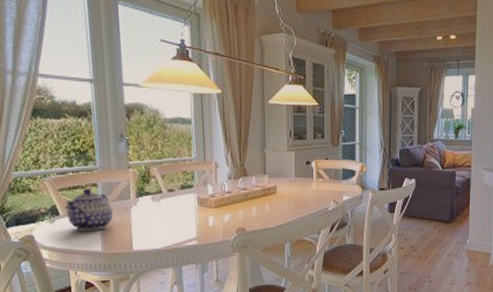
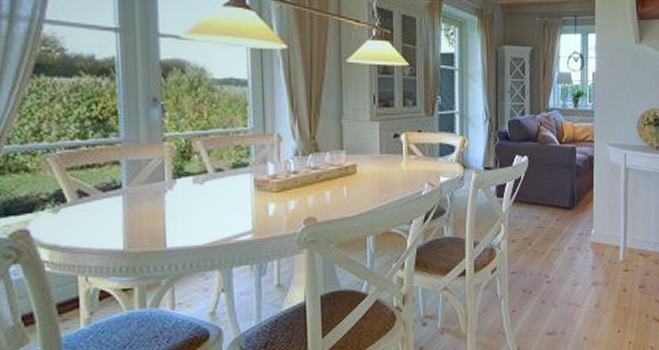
teapot: present [66,188,113,231] -> none [76,167,140,223]

